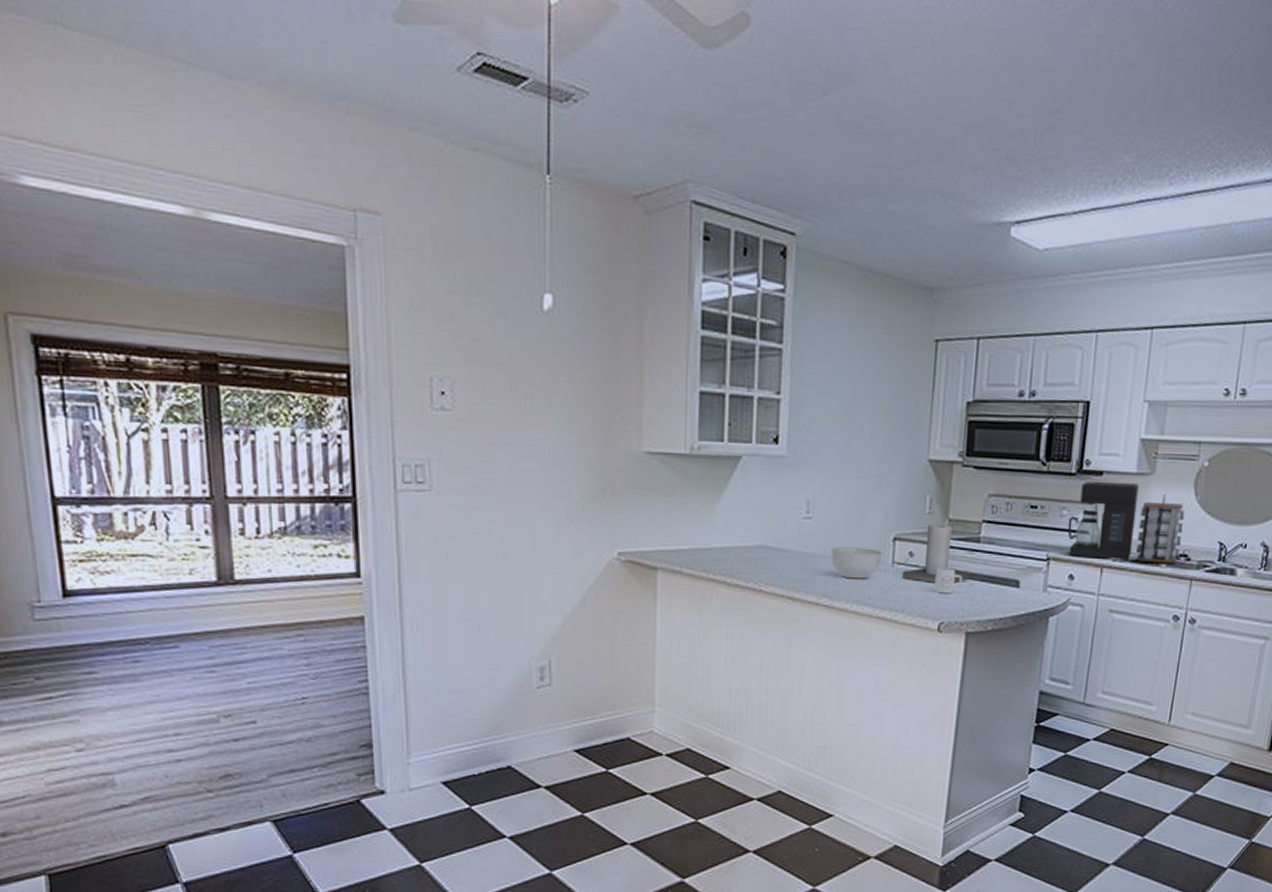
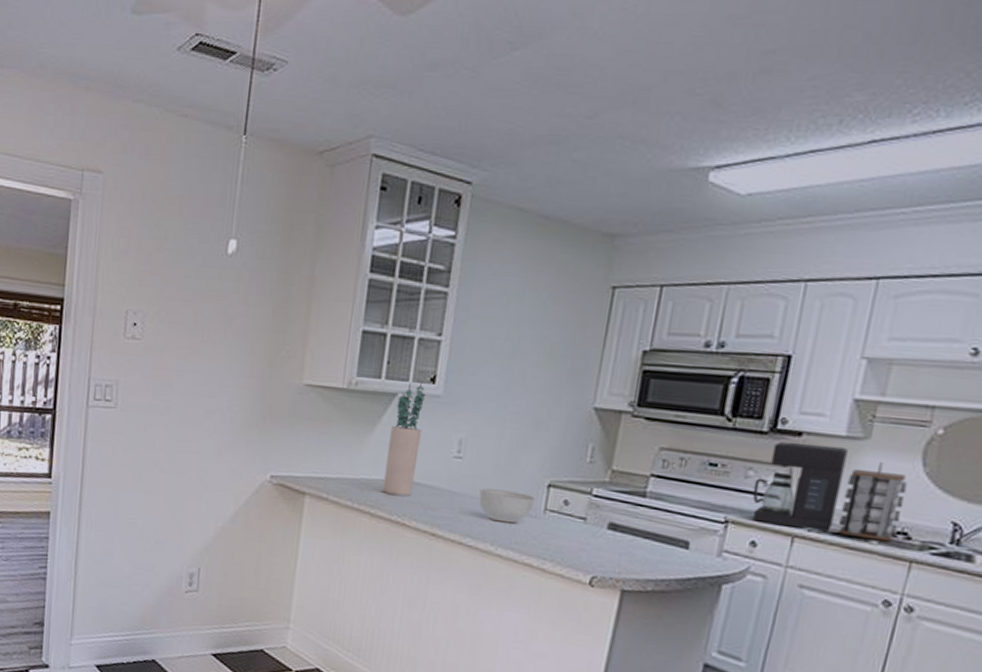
vase: none [735,441,770,563] -> present [382,380,425,497]
paper towel roll: present [902,523,970,583] -> none [554,473,632,537]
mug: present [934,567,963,594] -> none [589,518,623,548]

